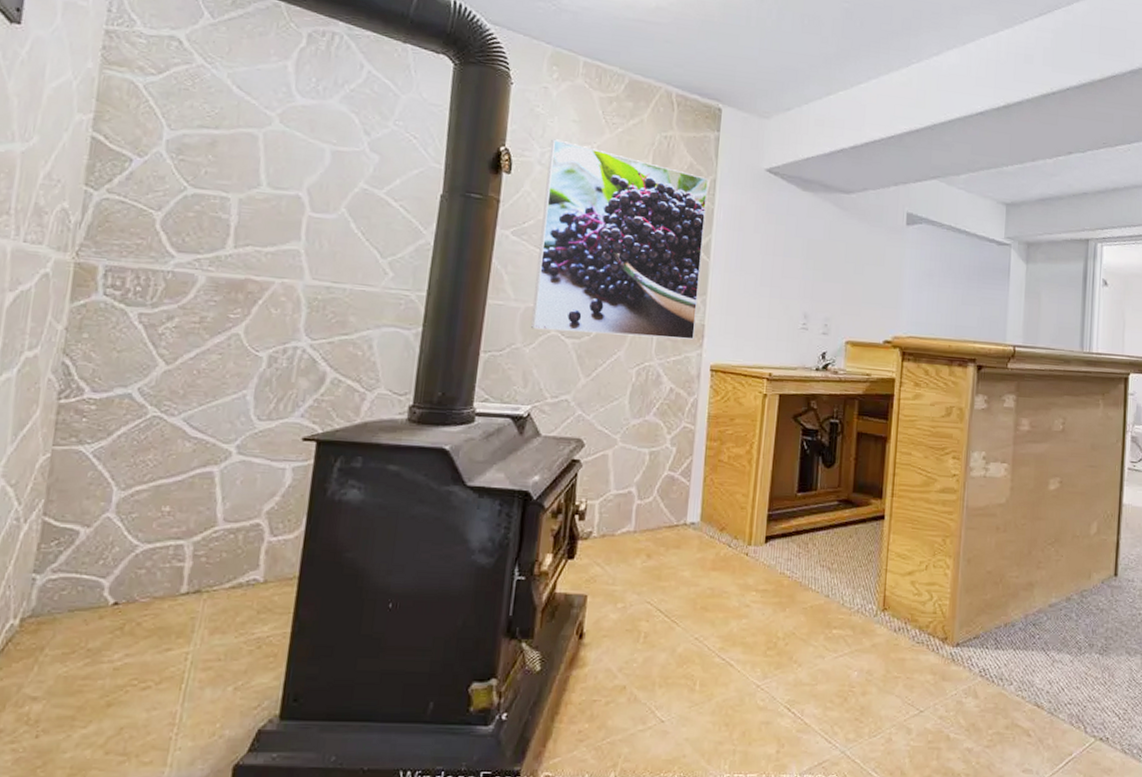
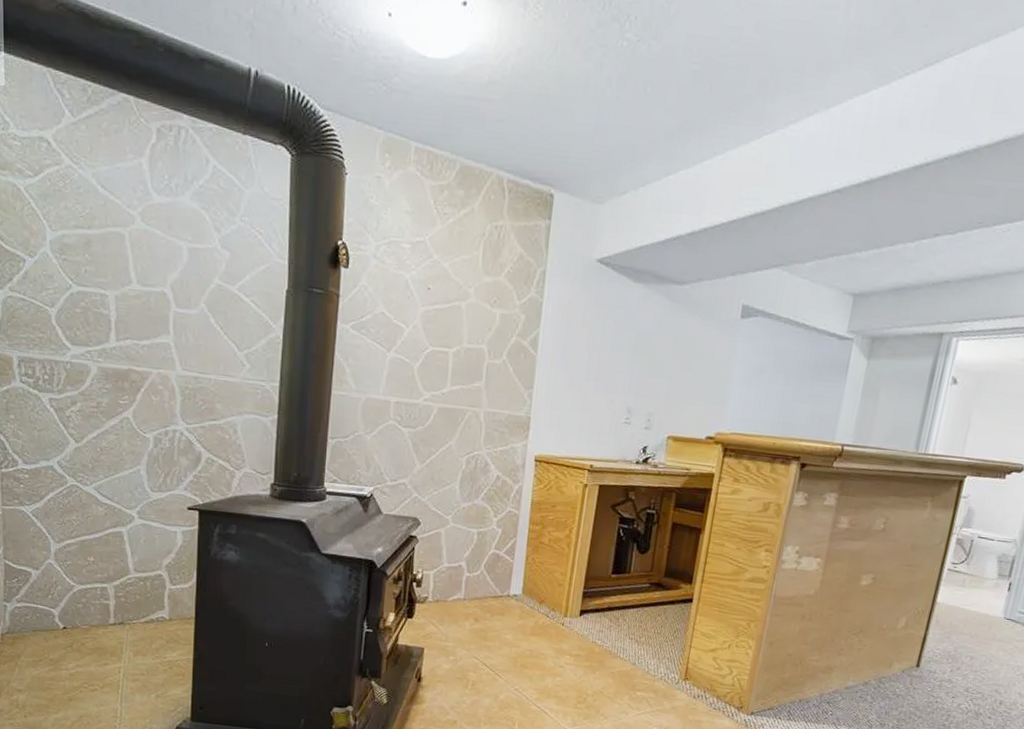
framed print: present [531,139,709,340] -> none [371,231,539,431]

